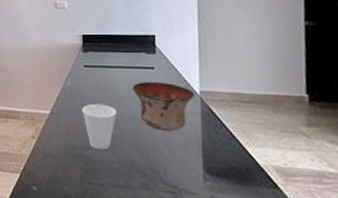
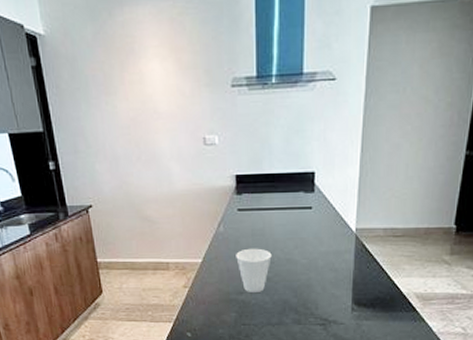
bowl: present [132,82,195,131] -> none [288,222,351,269]

